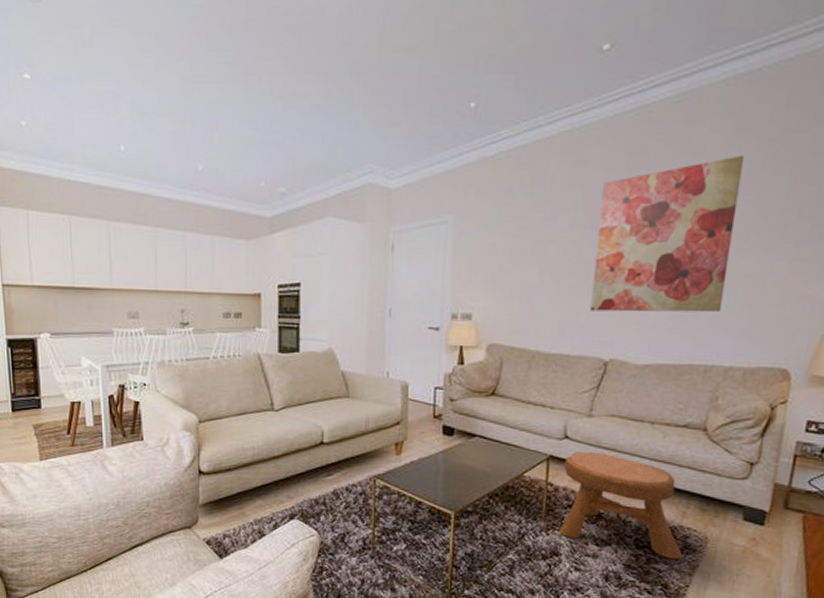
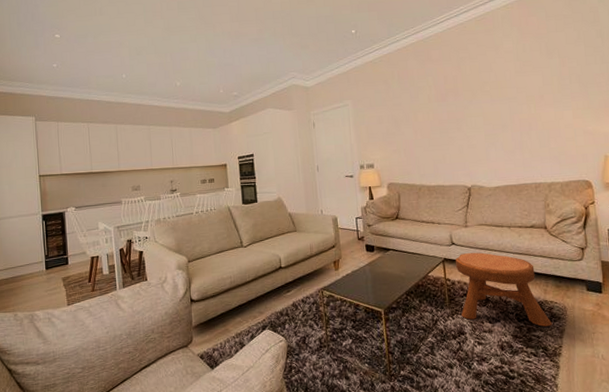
wall art: present [589,155,745,313] -> none [444,48,537,154]

